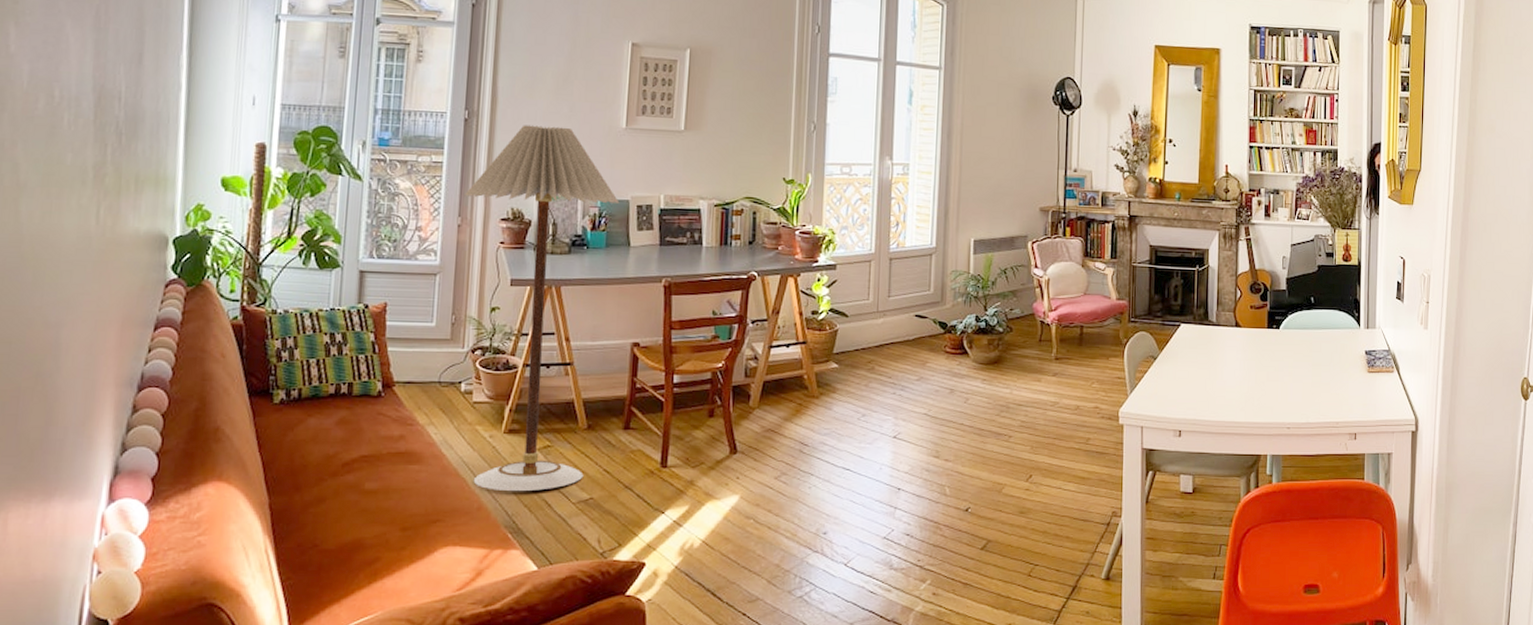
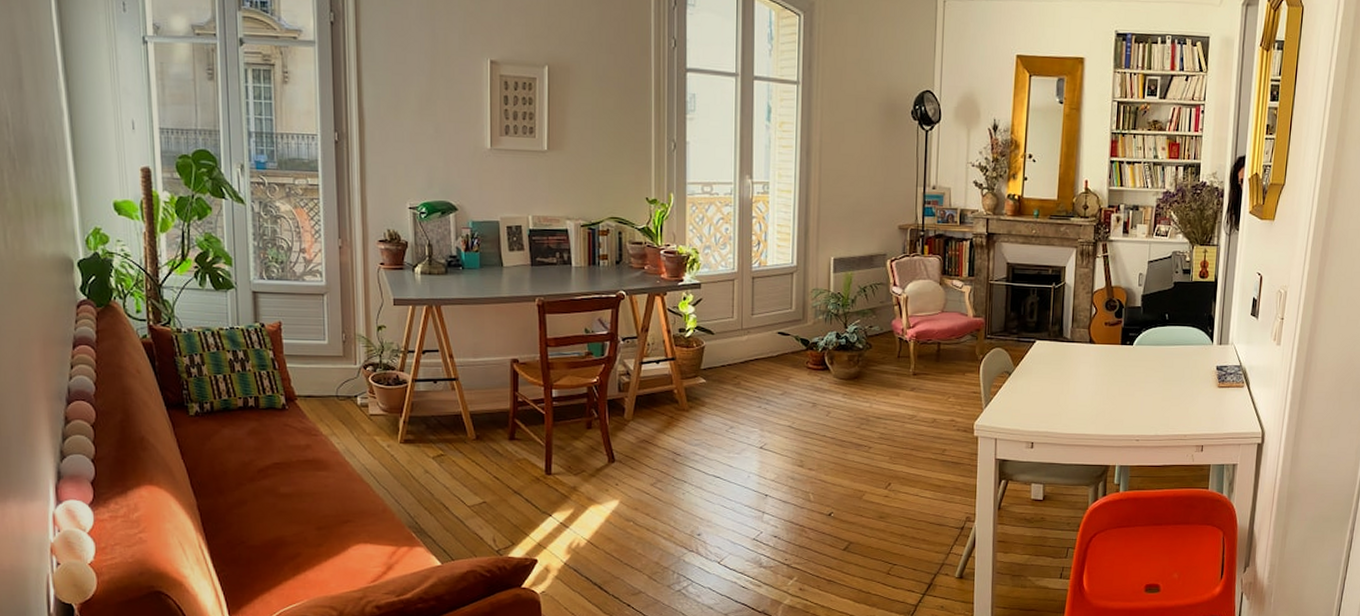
floor lamp: present [465,125,620,492] -> none [342,146,490,496]

